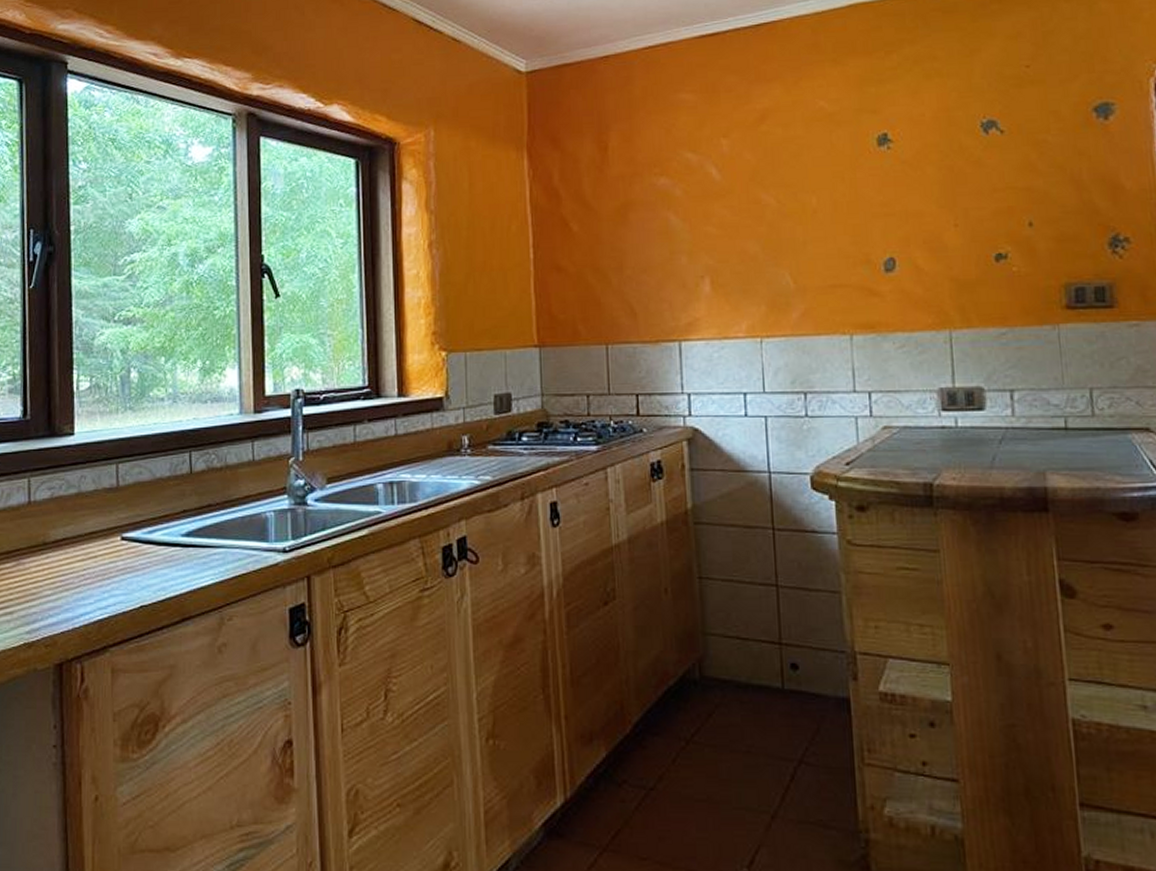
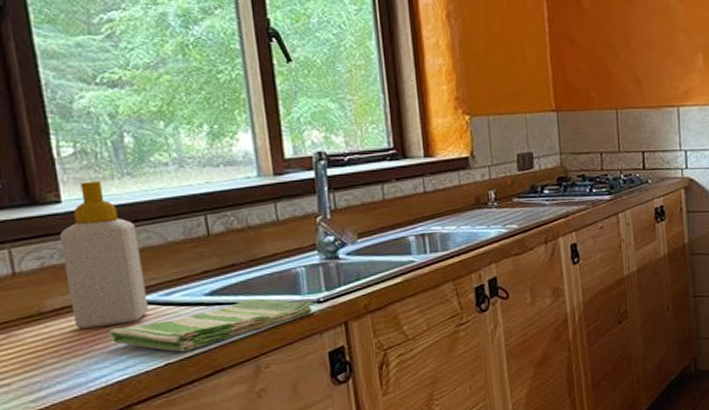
soap bottle: none [68,414,132,562] -> present [59,180,148,329]
dish towel: none [96,543,279,595] -> present [108,298,314,352]

